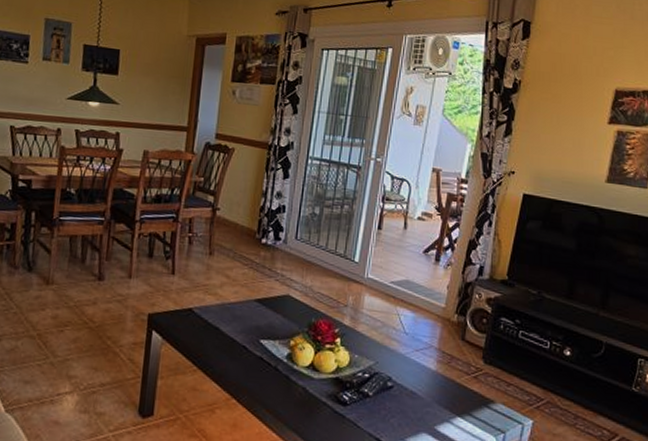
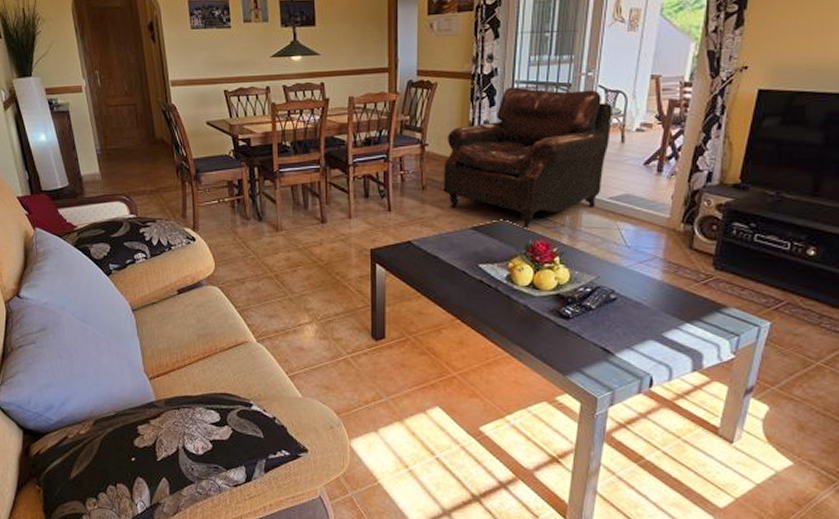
leather: none [230,162,397,305] -> present [442,87,612,227]

